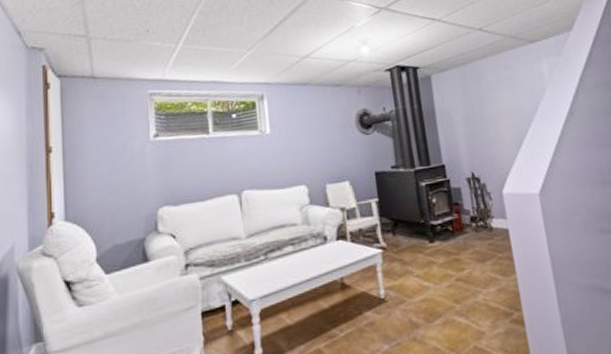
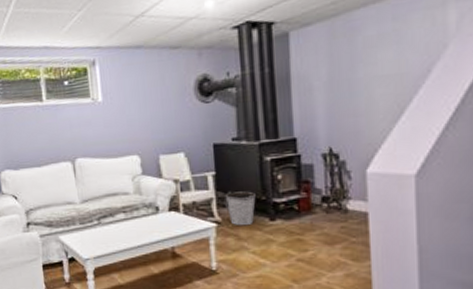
bucket: none [388,215,416,251] -> present [225,191,256,226]

